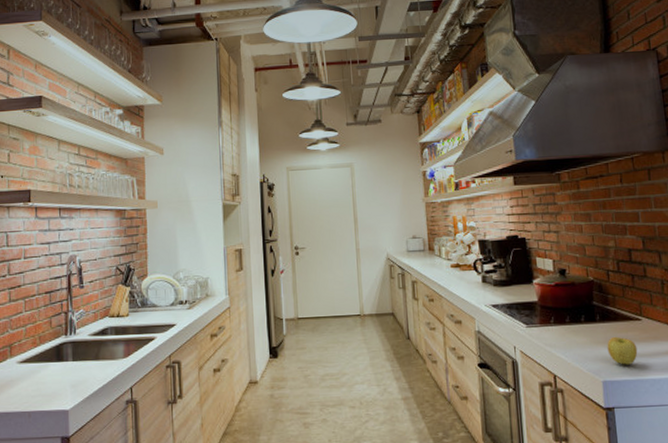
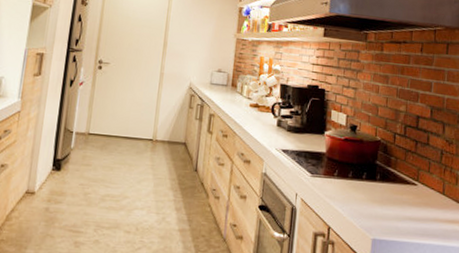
apple: present [607,336,638,365] -> none [381,197,409,227]

